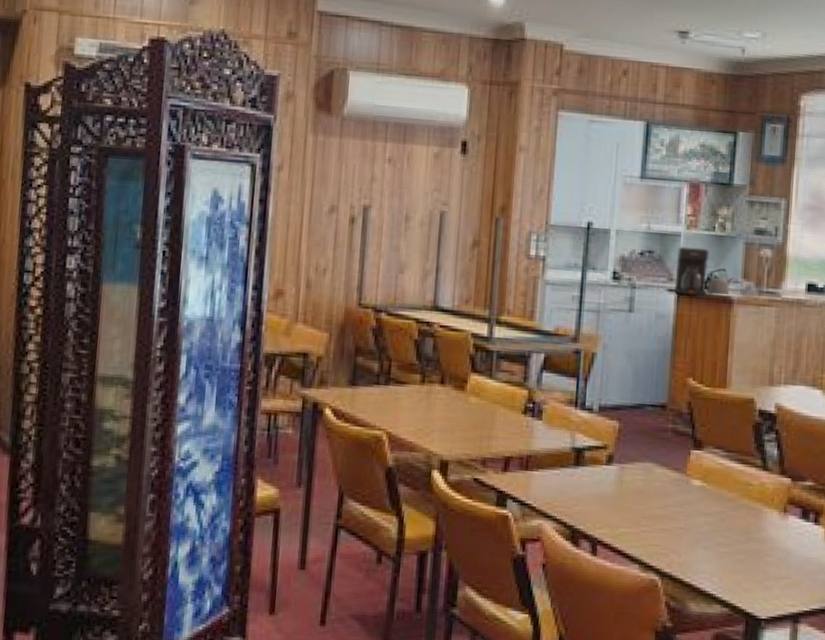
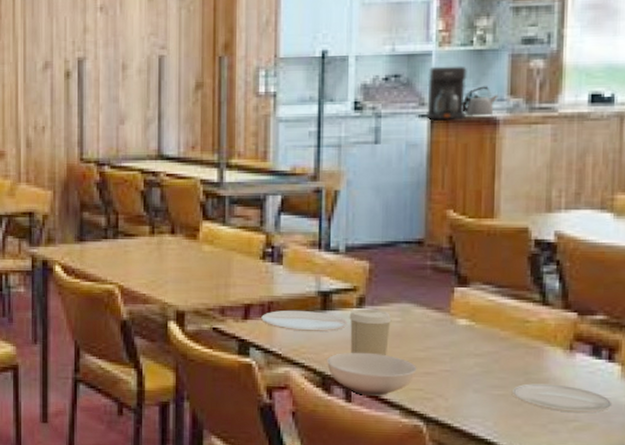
plate: none [519,464,597,487] -> present [261,310,348,332]
bowl: none [577,507,655,551] -> present [327,352,417,396]
cup: none [598,466,636,513] -> present [349,308,392,356]
plate: none [735,542,817,572] -> present [511,383,613,414]

